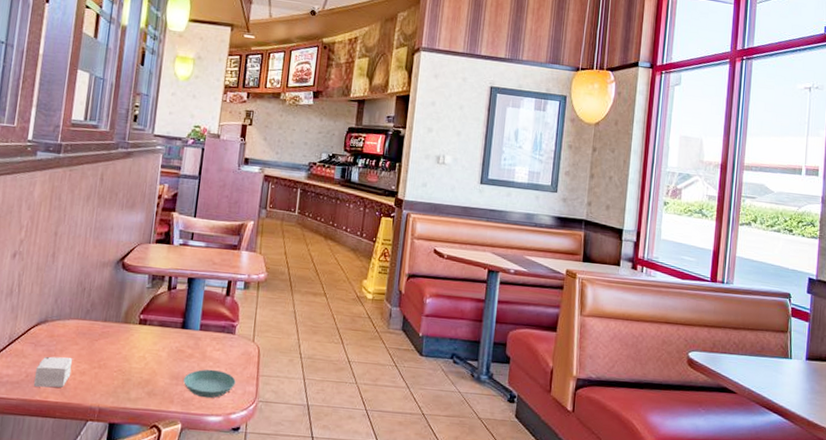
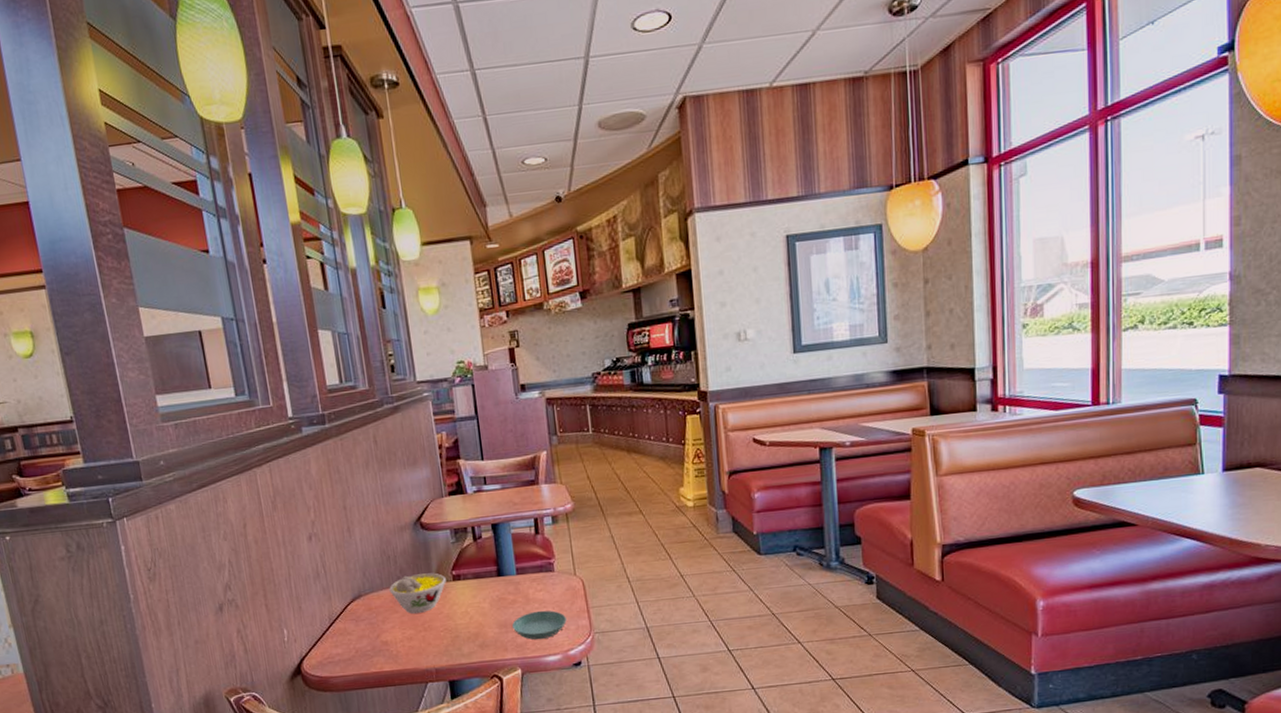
small box: present [34,356,73,388] -> none [363,626,399,660]
bowl: none [75,310,133,350] -> present [389,573,446,614]

